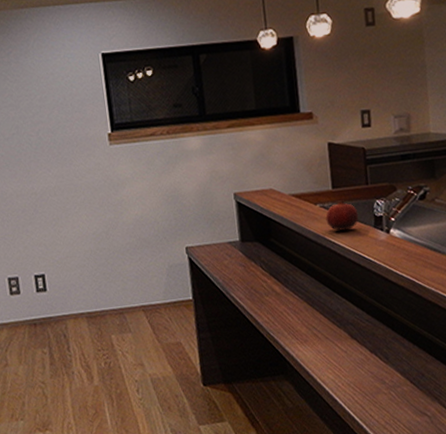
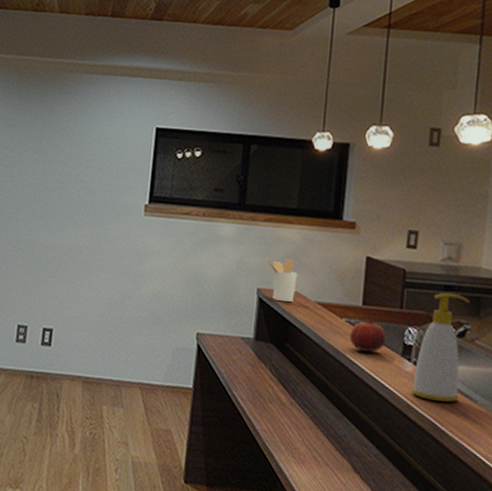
utensil holder: none [236,159,269,201] -> present [265,258,298,302]
soap bottle: none [387,161,429,261] -> present [411,293,470,402]

